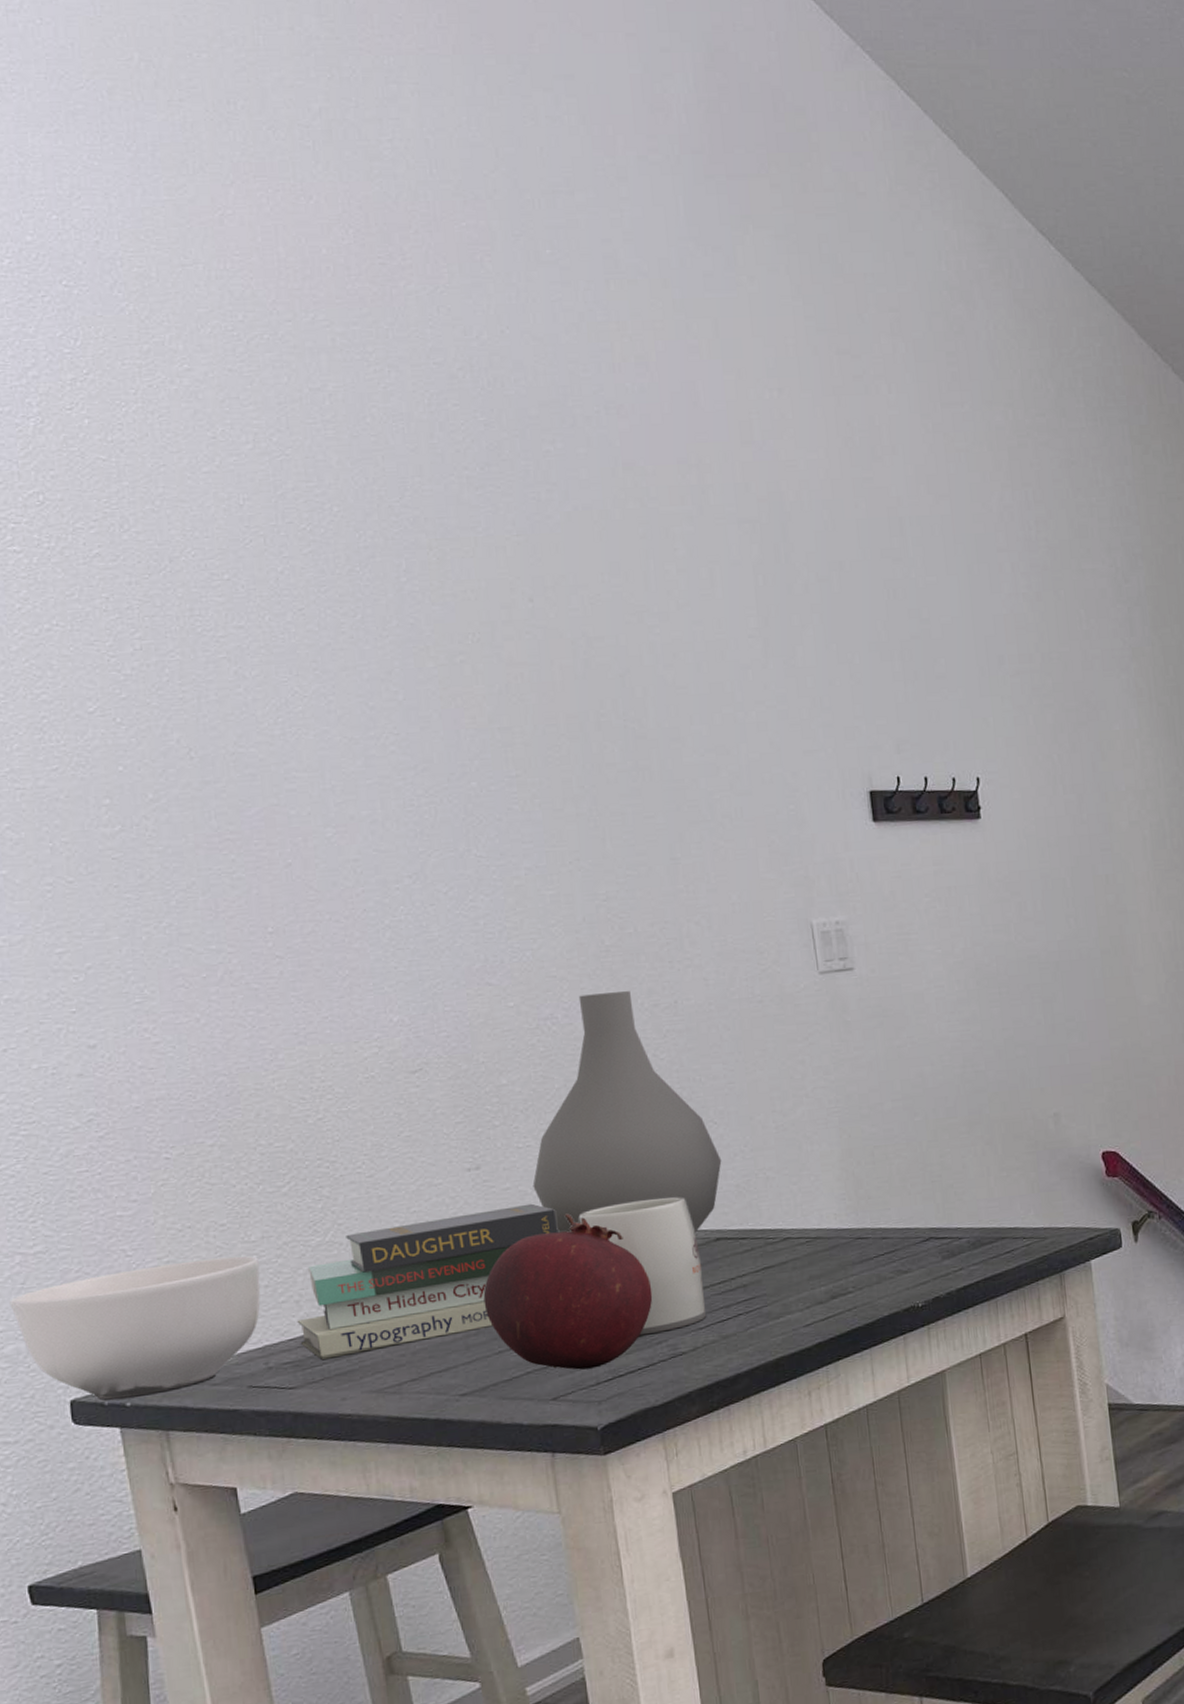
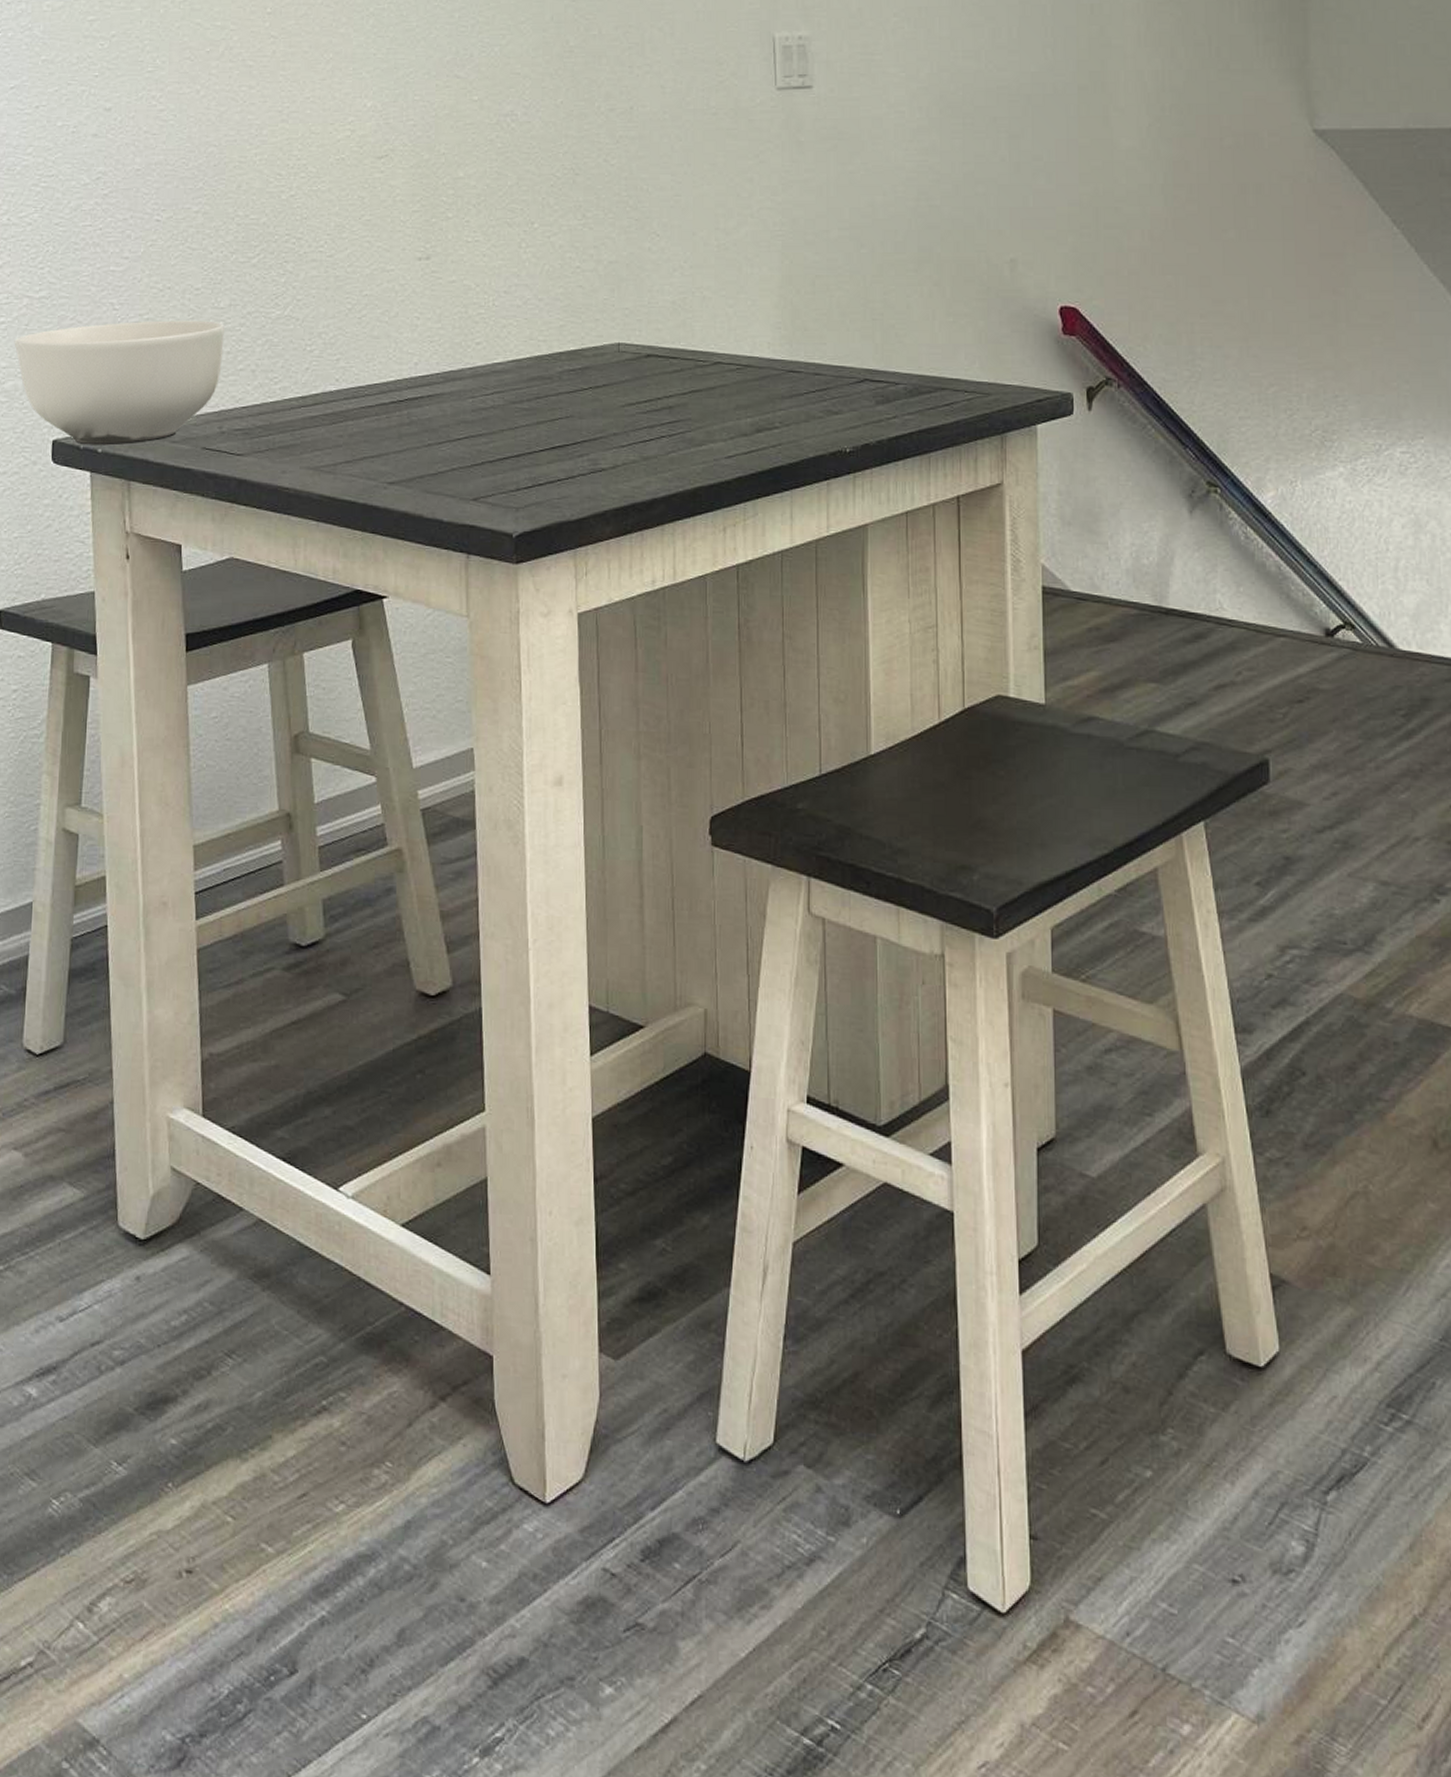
books: present [297,1203,559,1361] -> none [251,299,496,432]
fruit: present [483,1213,653,1370] -> none [419,313,579,473]
vase: present [532,991,722,1234] -> none [477,93,660,347]
mug: present [578,1197,707,1337] -> none [516,306,630,447]

